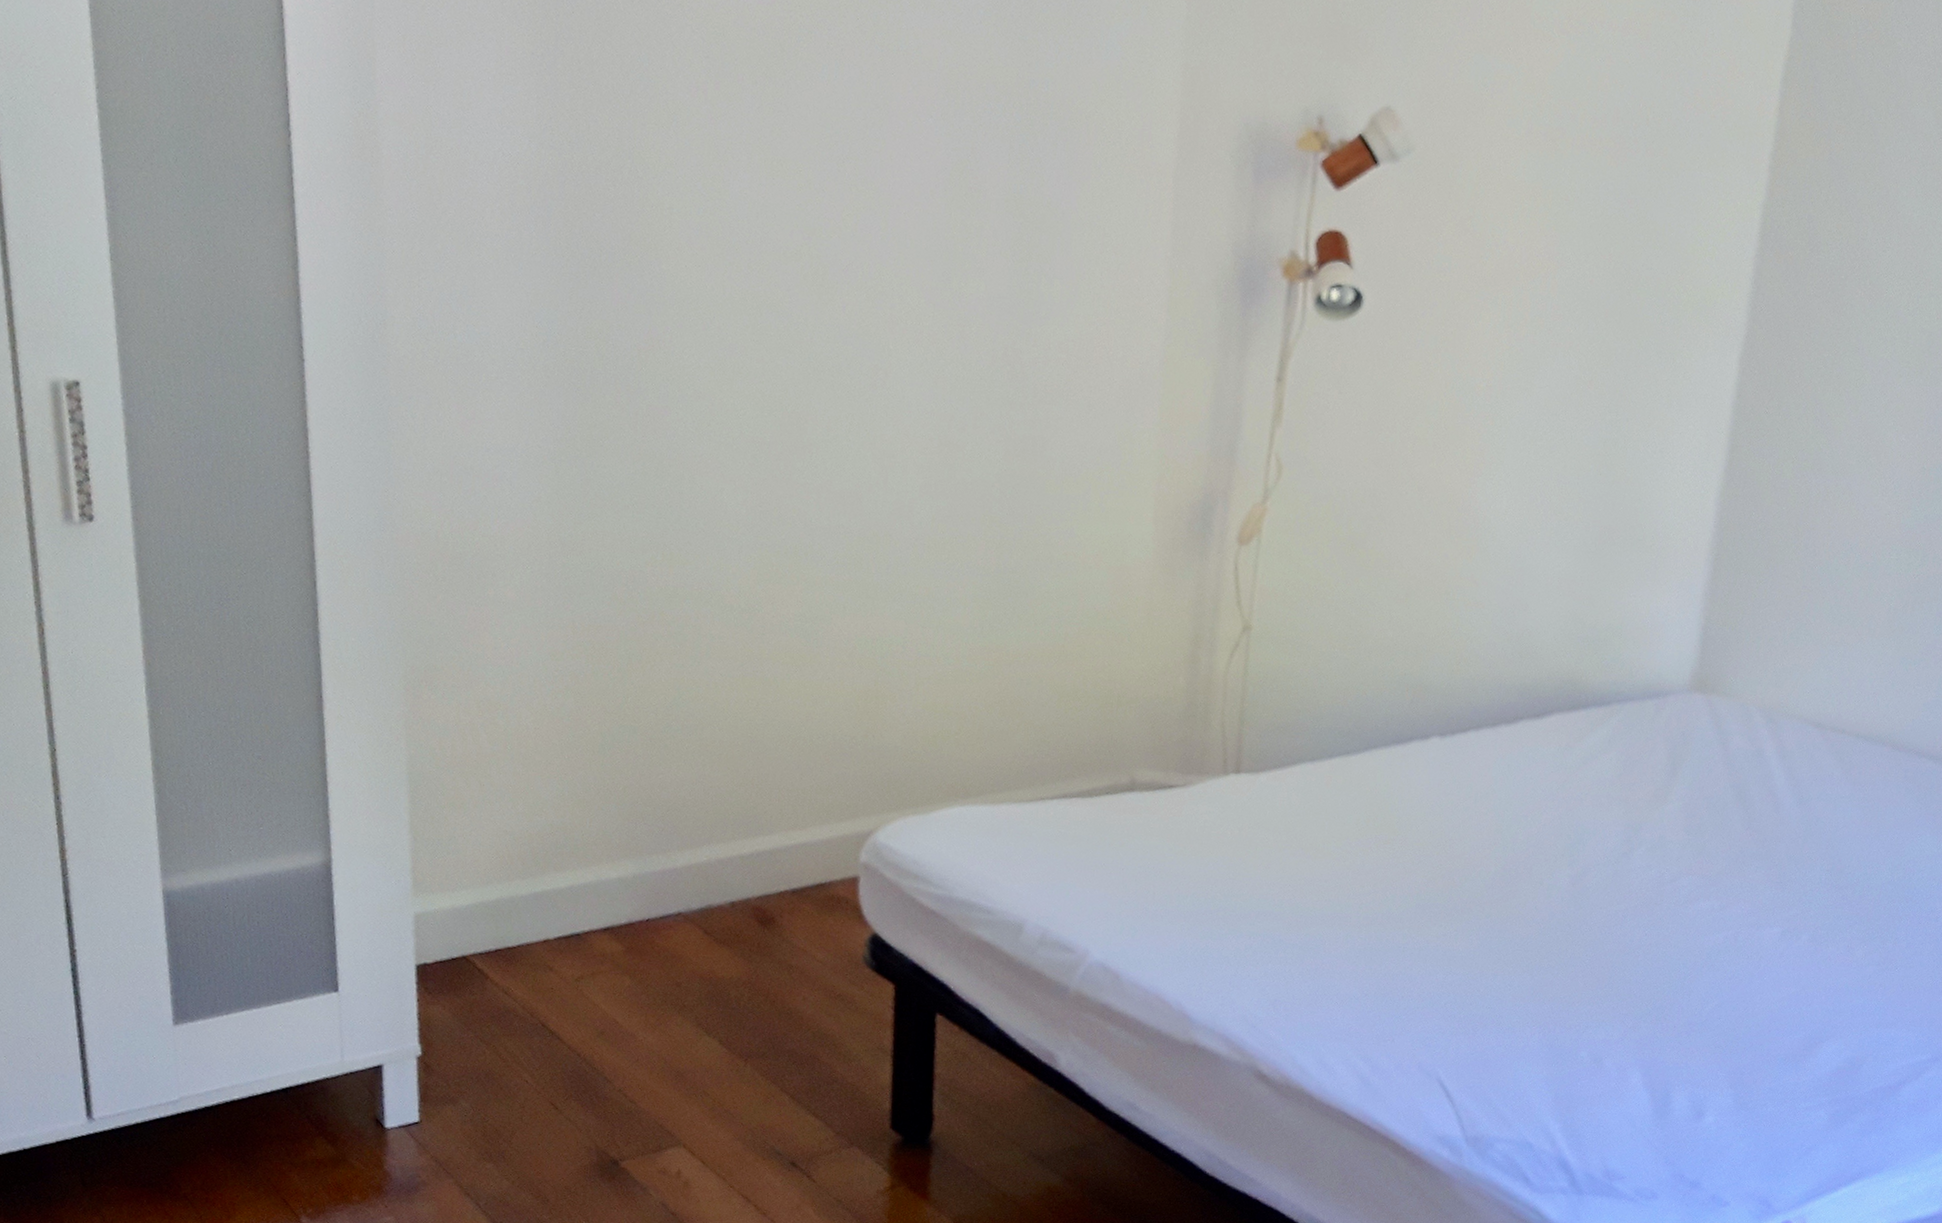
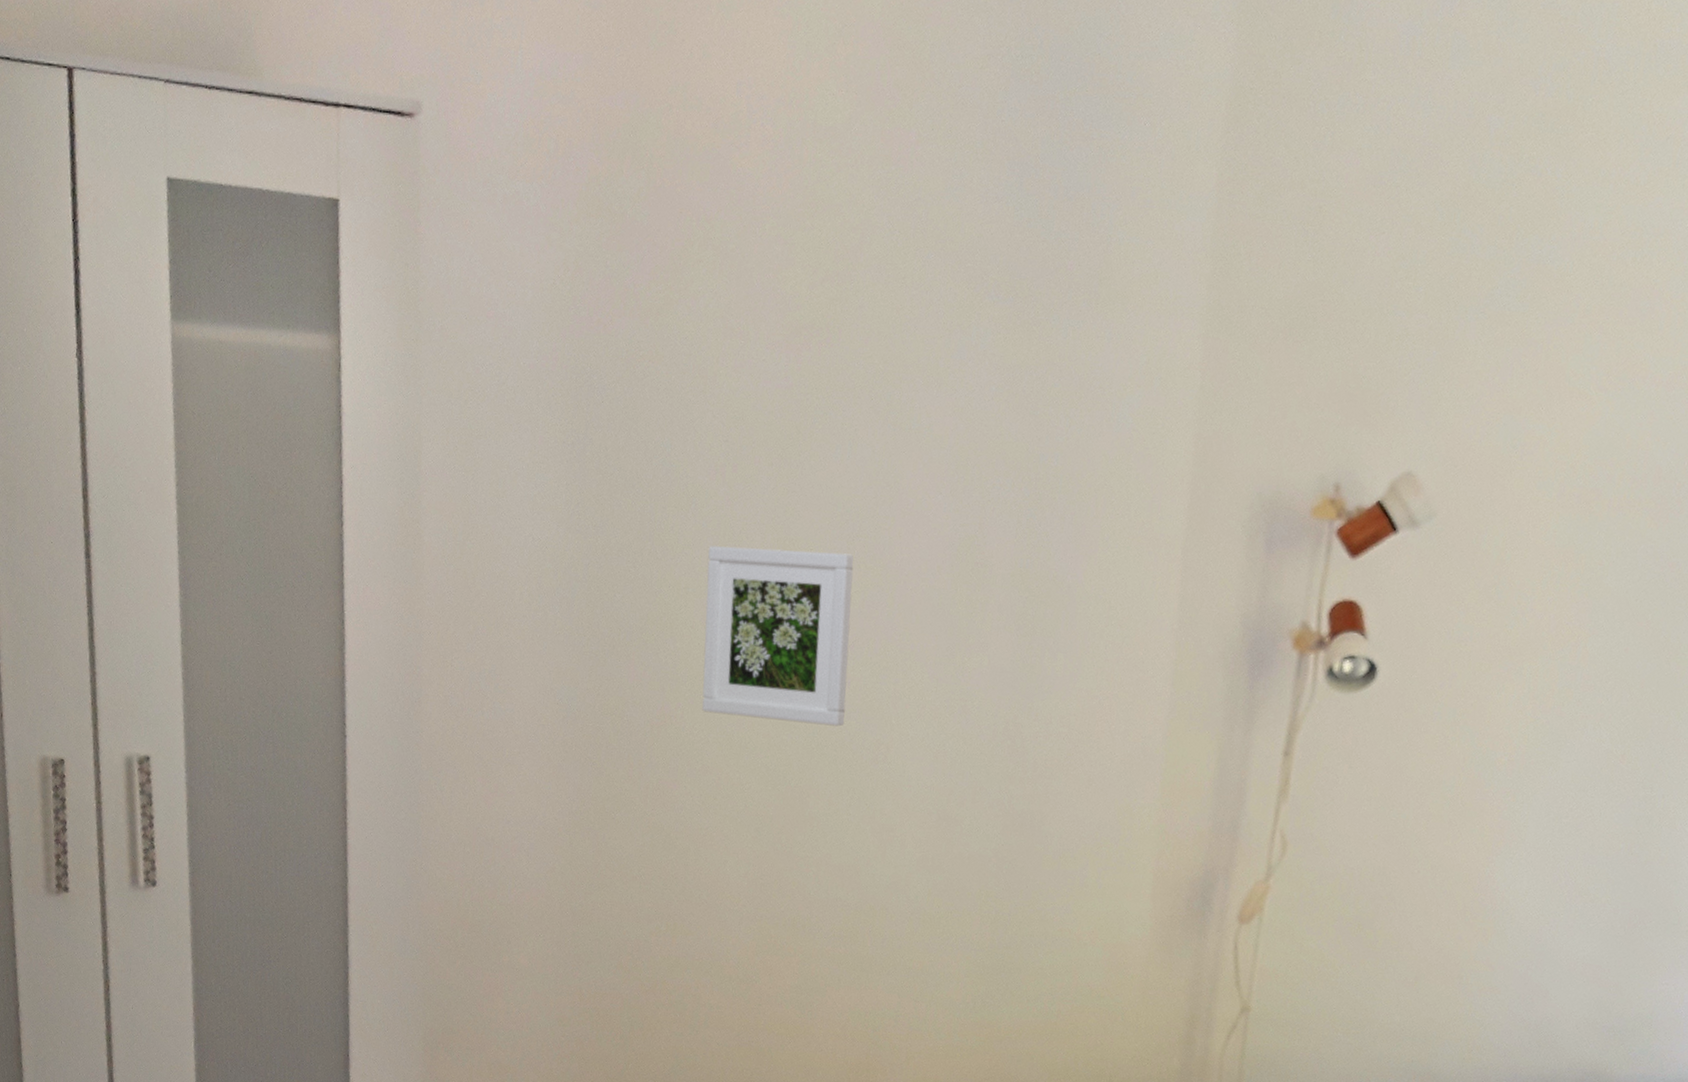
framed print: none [691,165,845,352] -> present [702,546,854,727]

